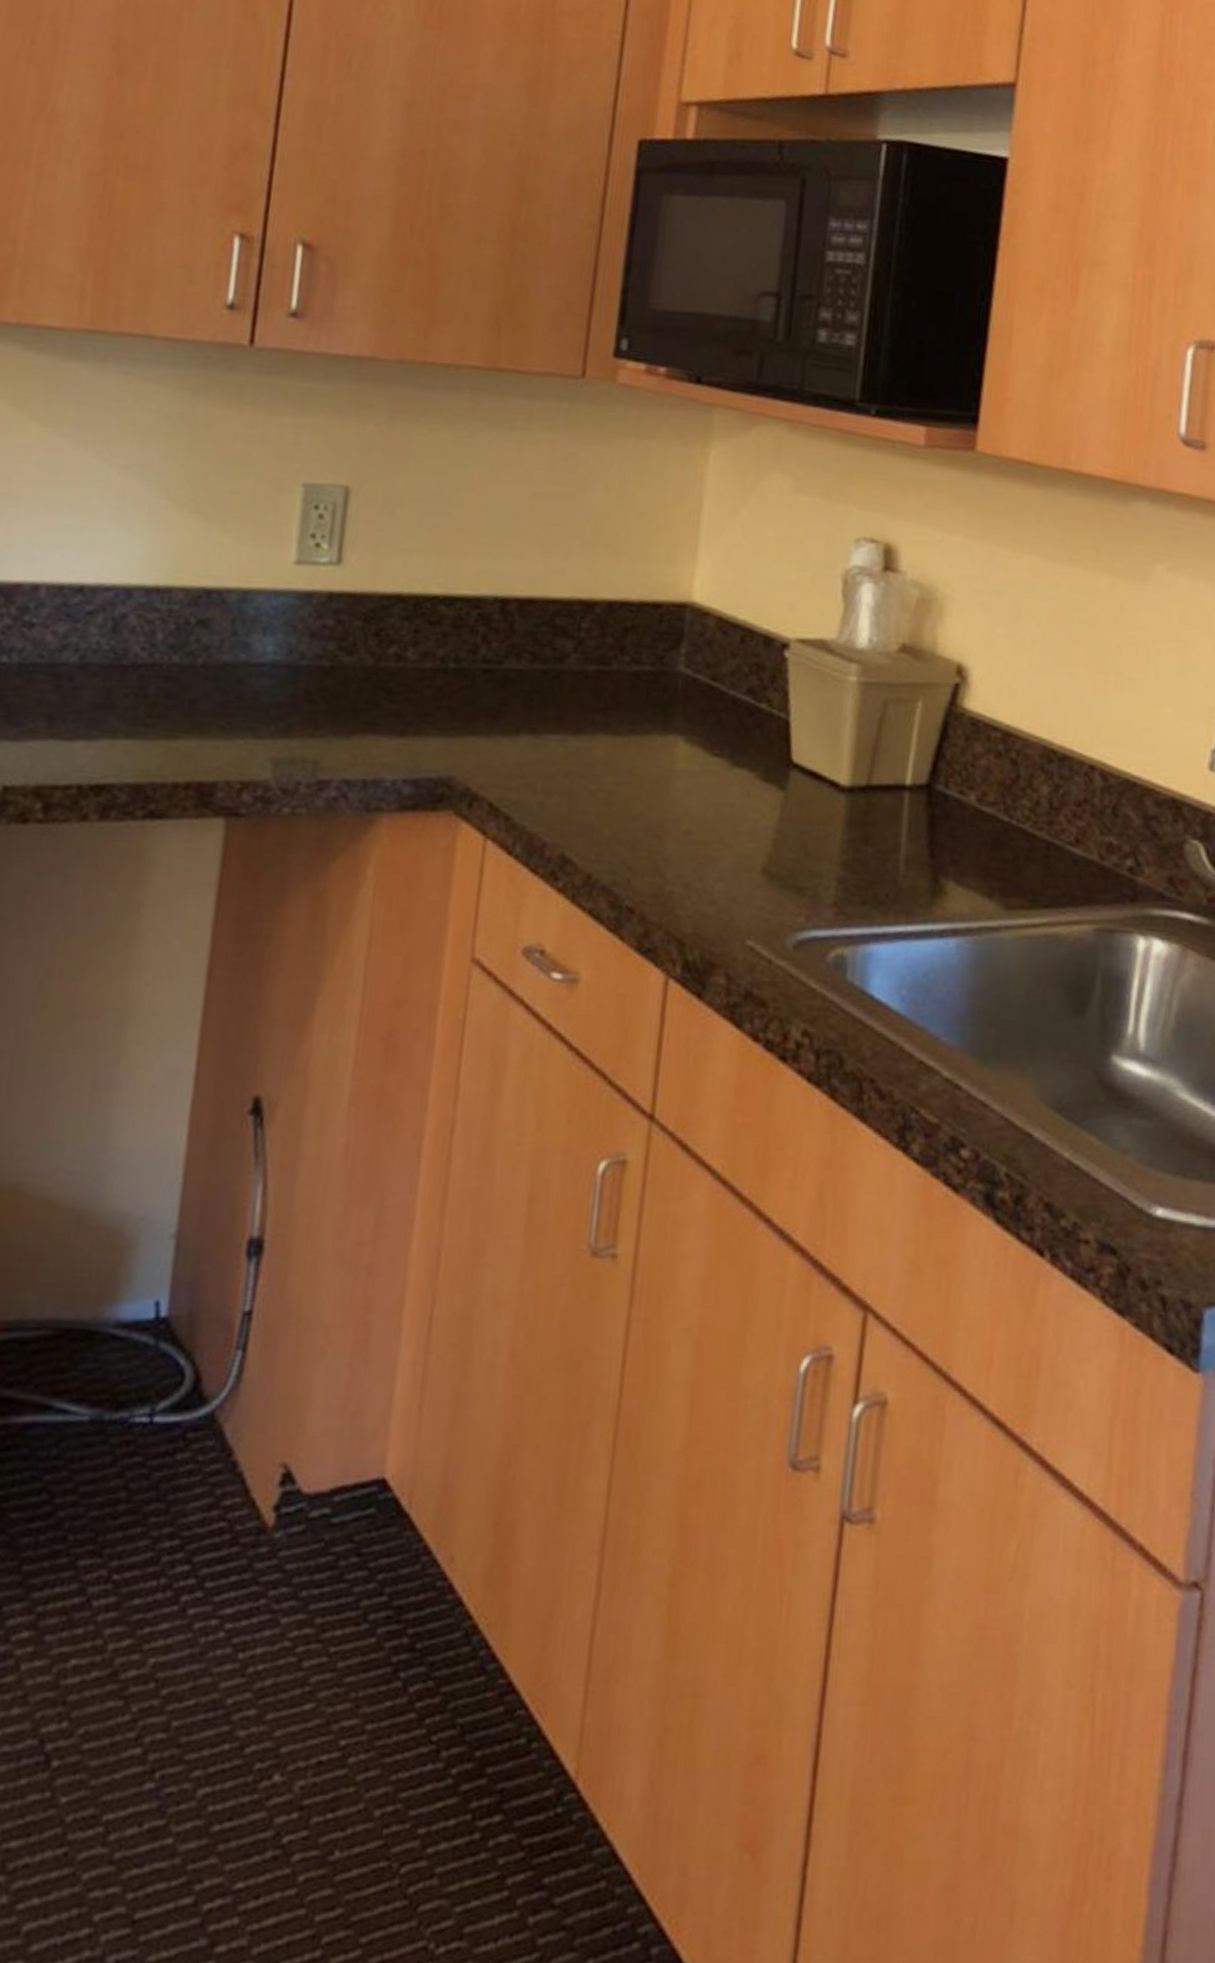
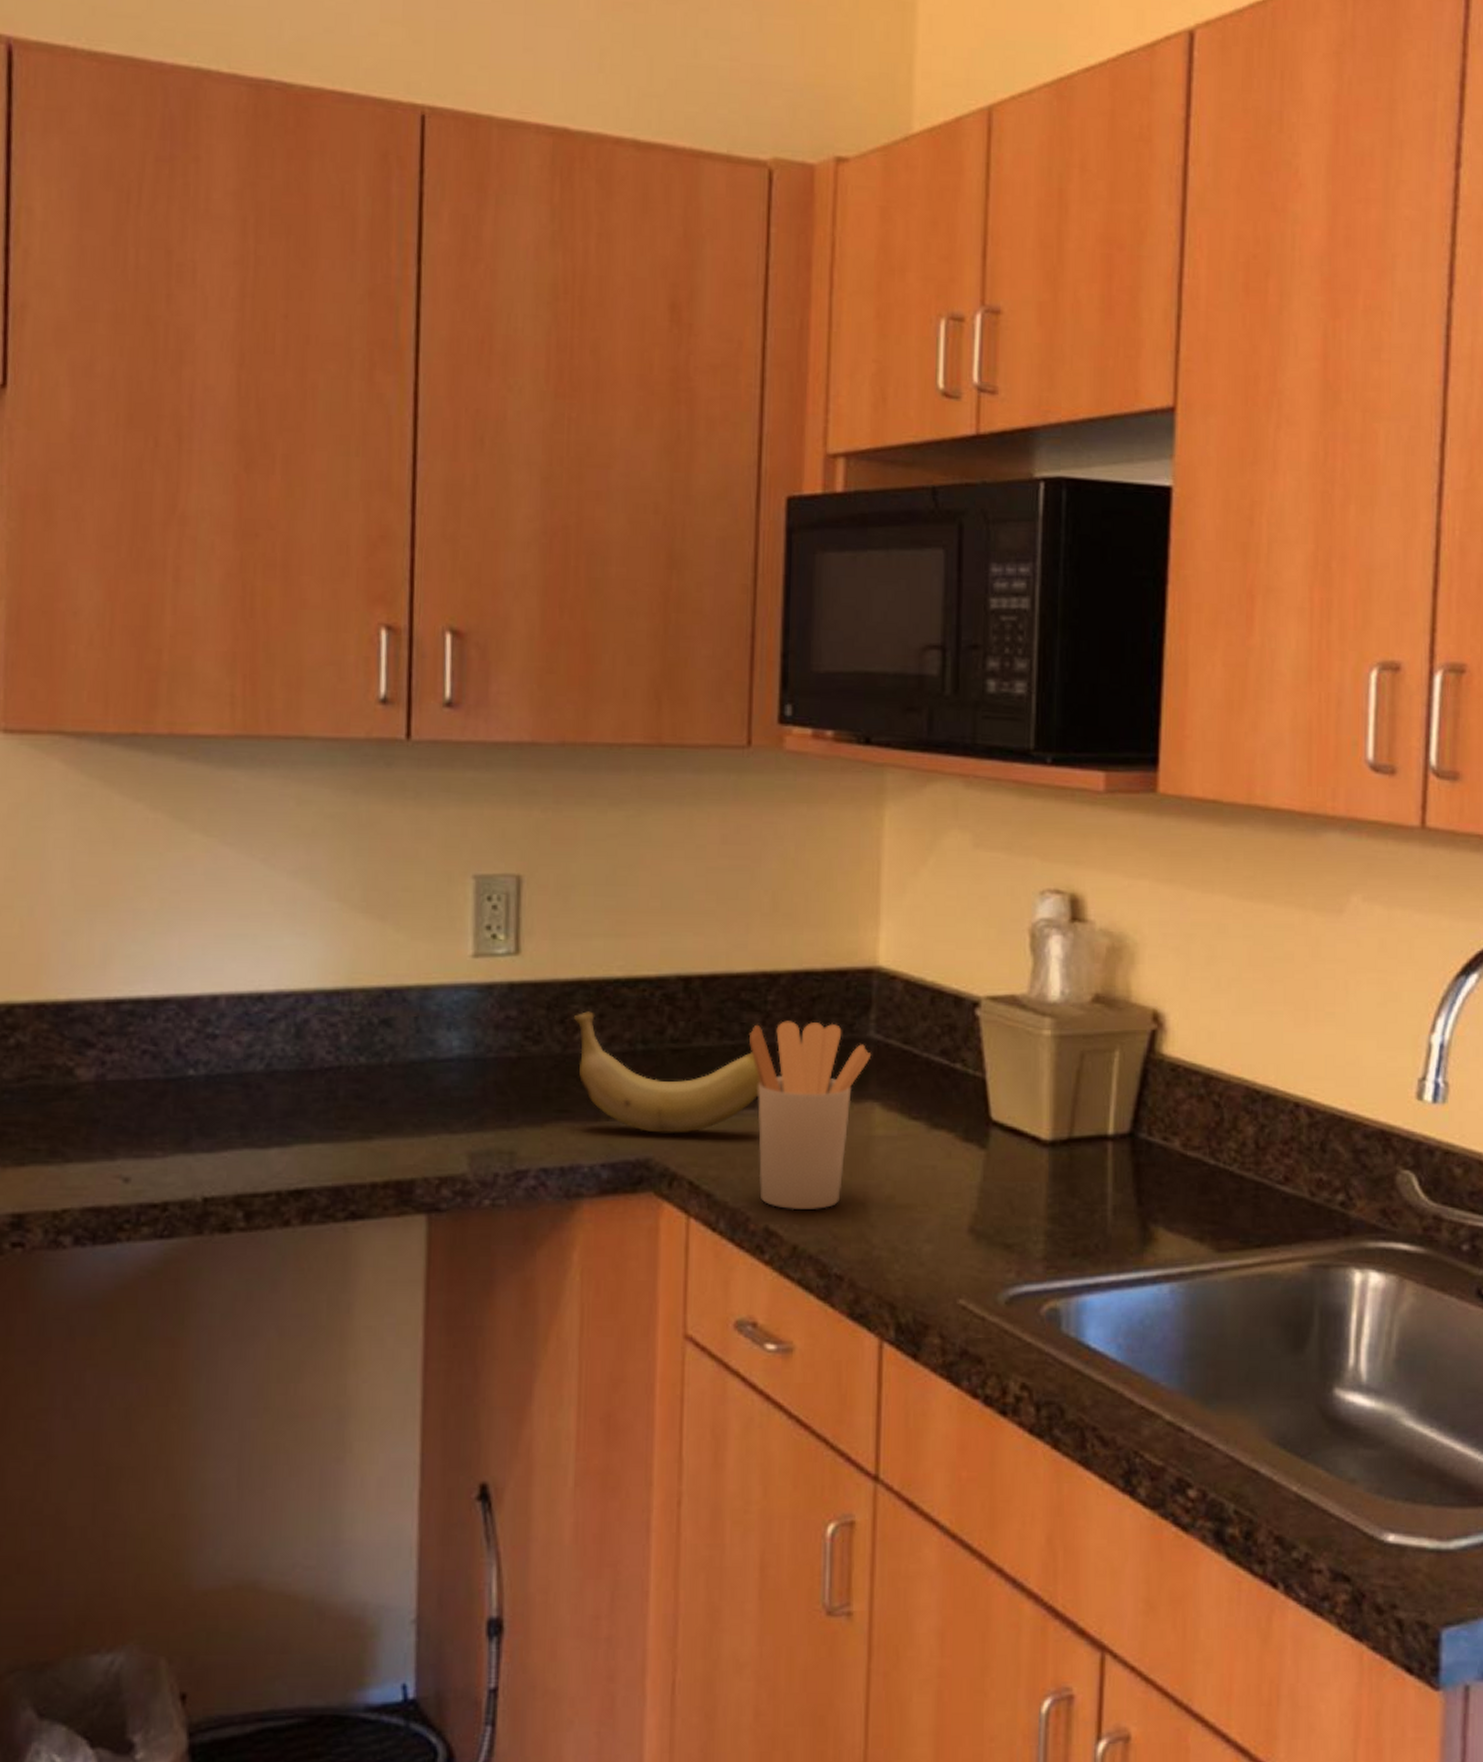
banana: none [388,626,569,755] -> present [573,1011,761,1134]
utensil holder: none [558,649,680,840] -> present [748,1021,872,1211]

